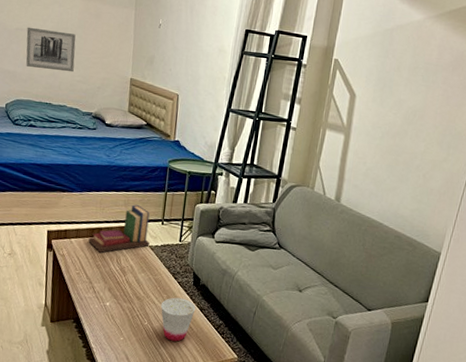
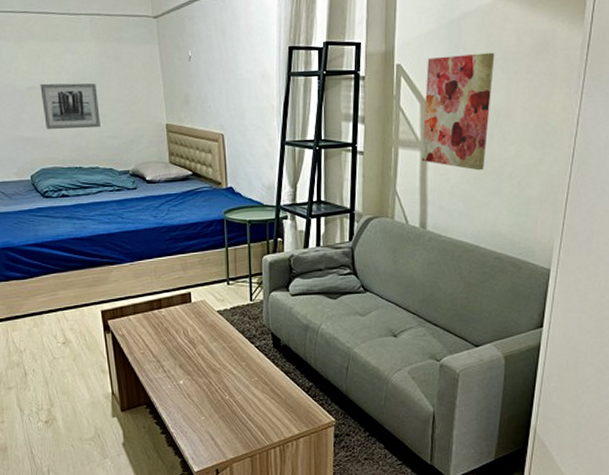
book: present [88,205,150,253] -> none [148,267,217,327]
cup: present [160,297,196,342] -> none [240,364,280,413]
wall art: none [344,58,418,160] -> present [421,52,495,171]

